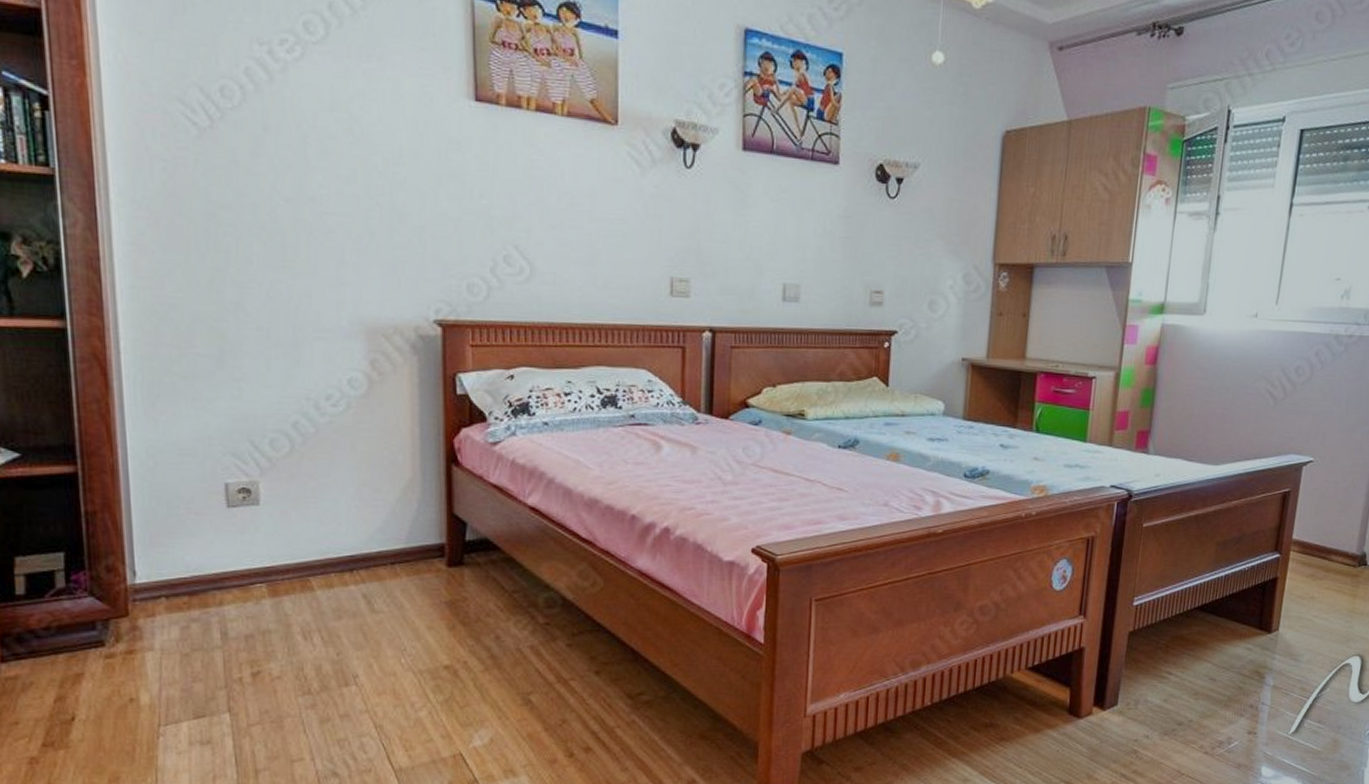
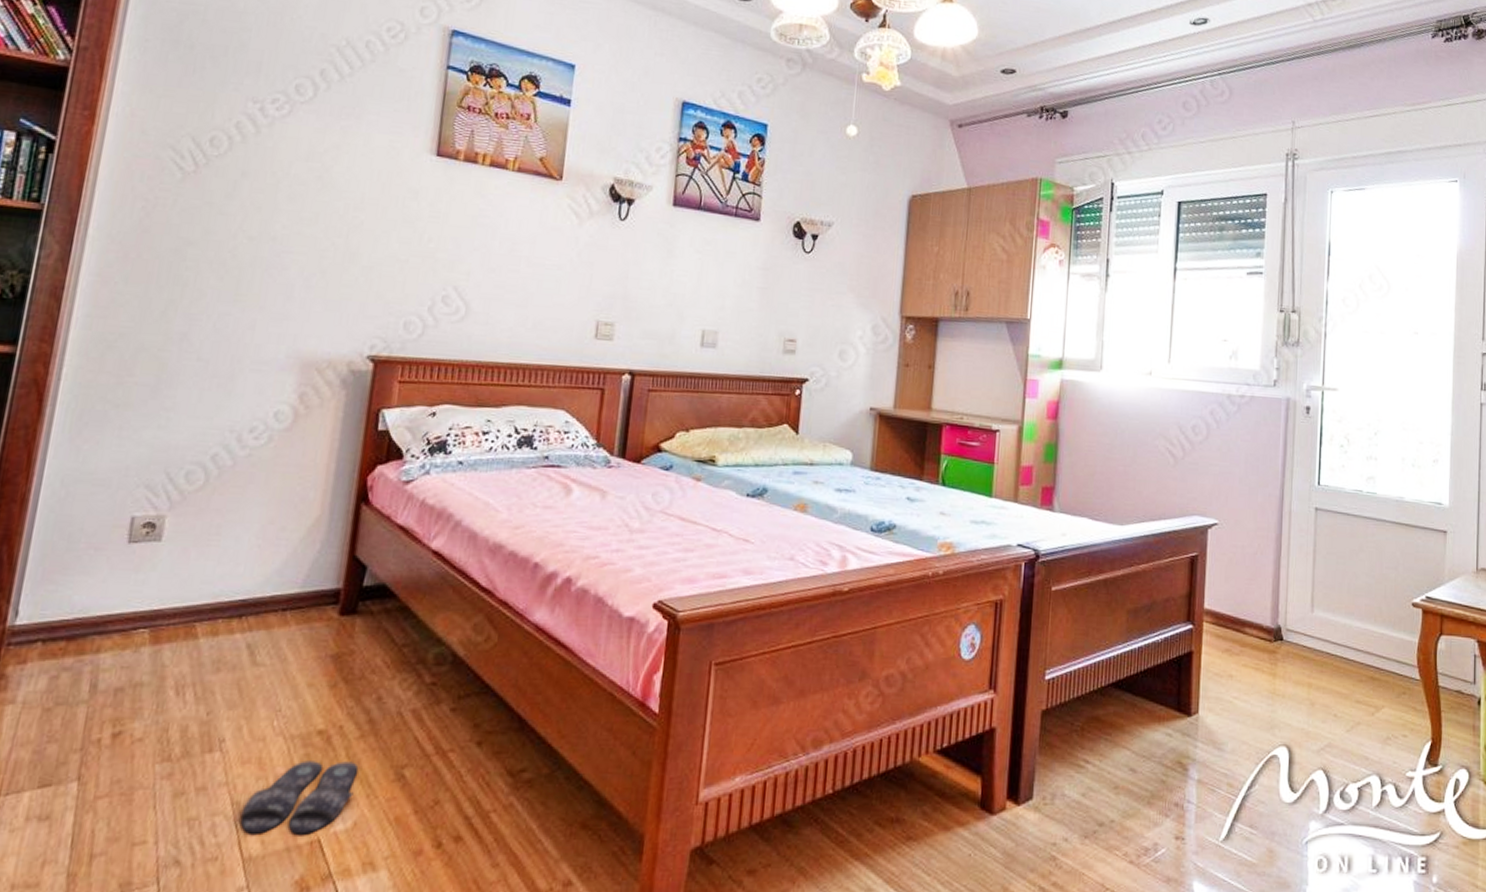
slippers: none [385,690,488,750] -> present [240,761,359,835]

